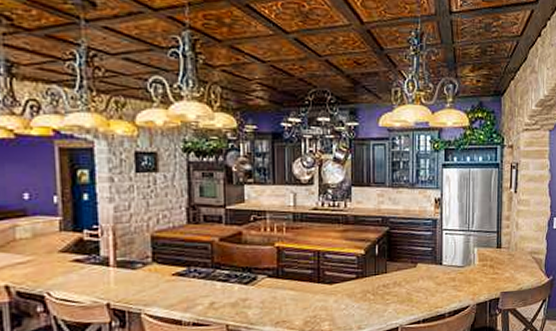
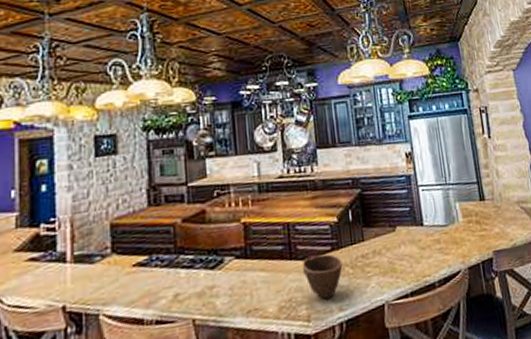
bowl: none [328,280,365,318] -> present [301,254,343,299]

